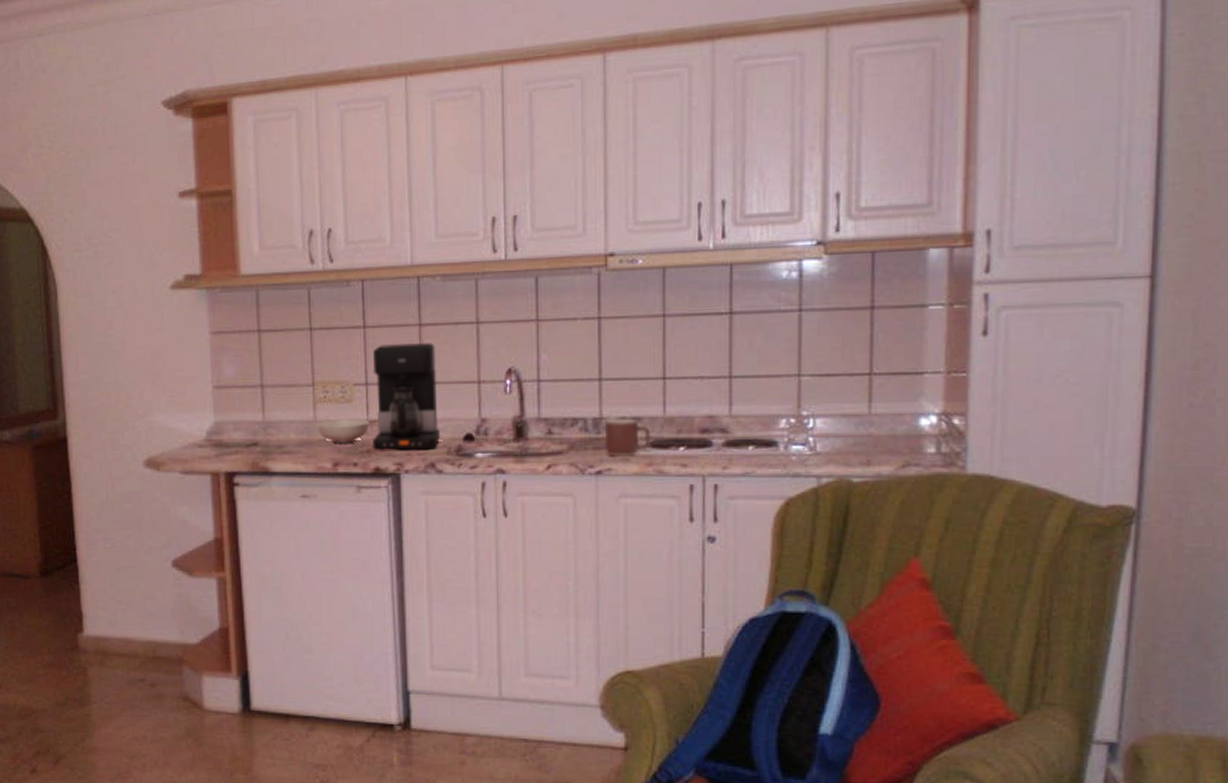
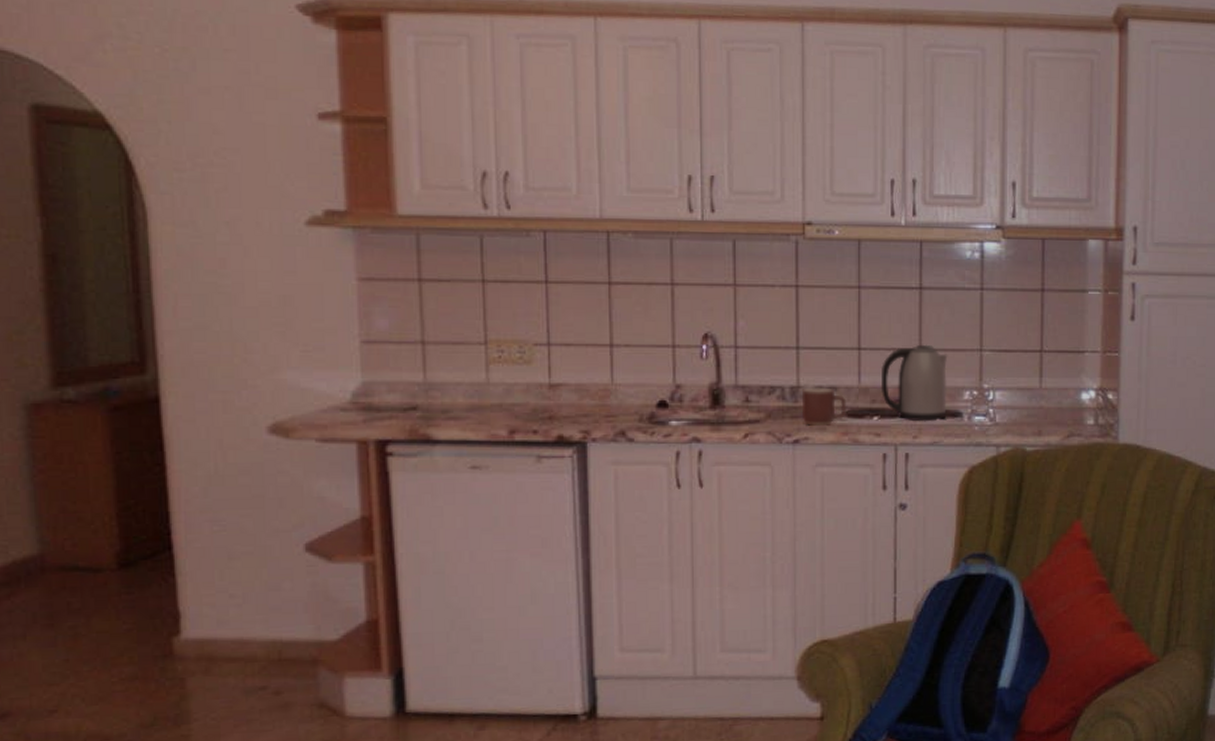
bowl: present [317,419,371,443] -> none [490,382,554,408]
coffee maker: present [371,342,441,450] -> none [554,301,632,417]
kettle: none [687,371,762,452] -> present [880,344,948,422]

